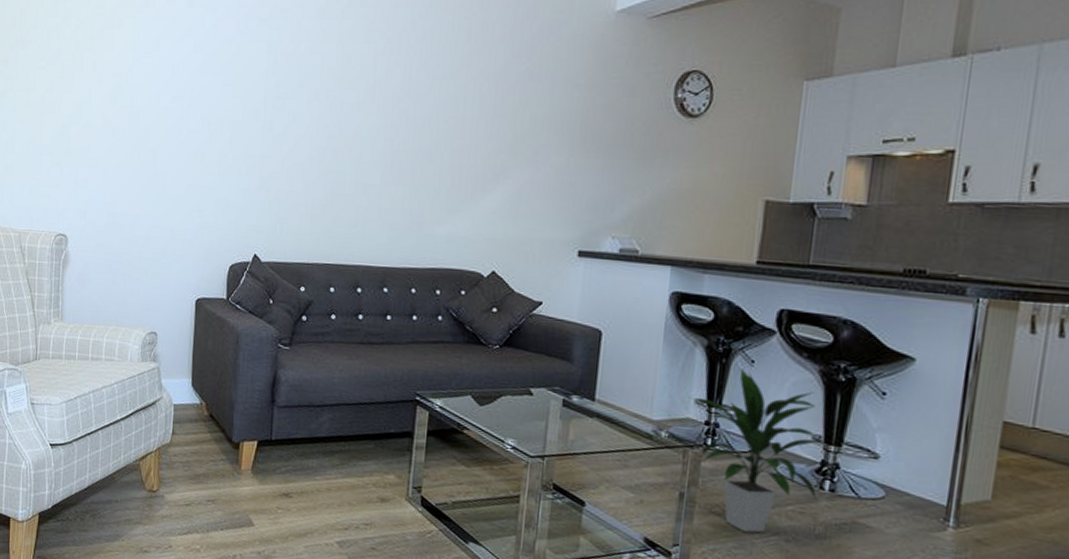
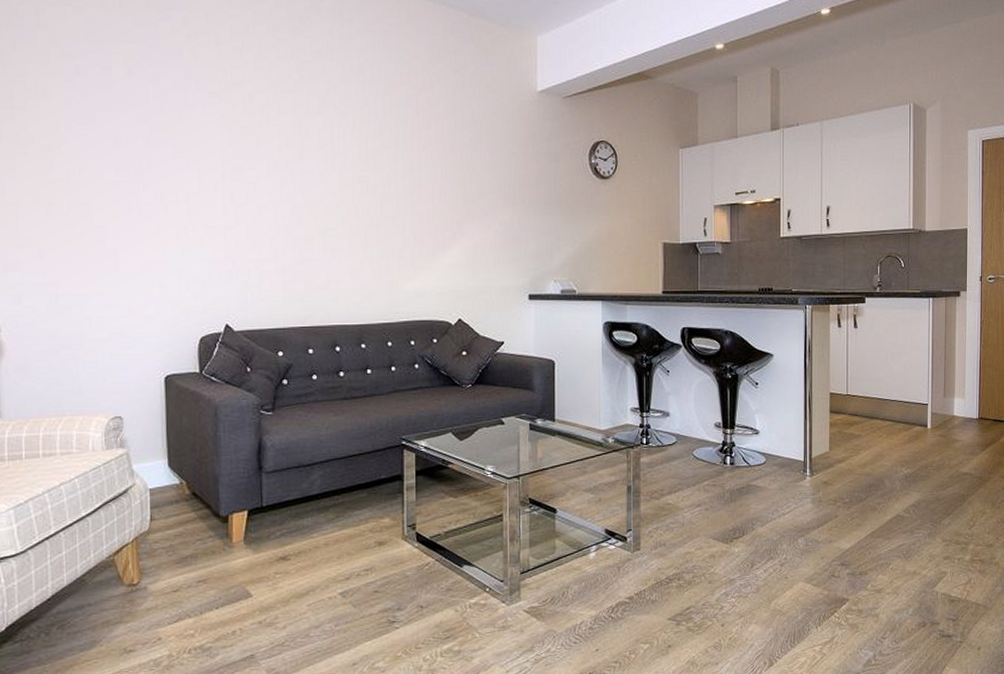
indoor plant: present [692,367,824,533] -> none [628,377,723,508]

